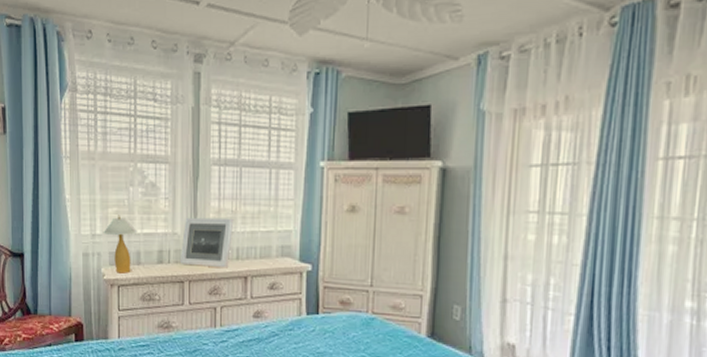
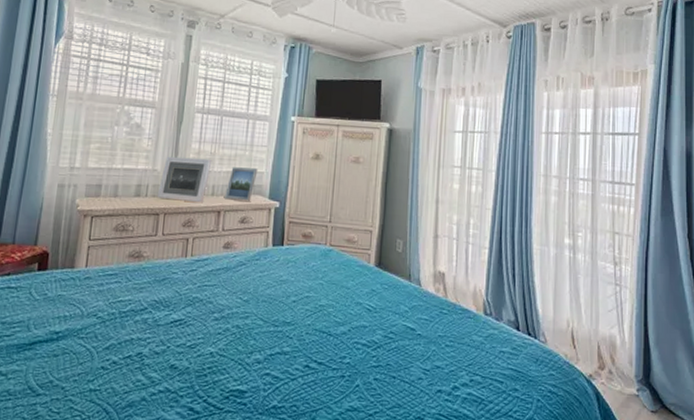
table lamp: present [102,214,138,274] -> none [82,150,118,205]
picture frame: none [251,226,285,266] -> present [225,167,258,202]

